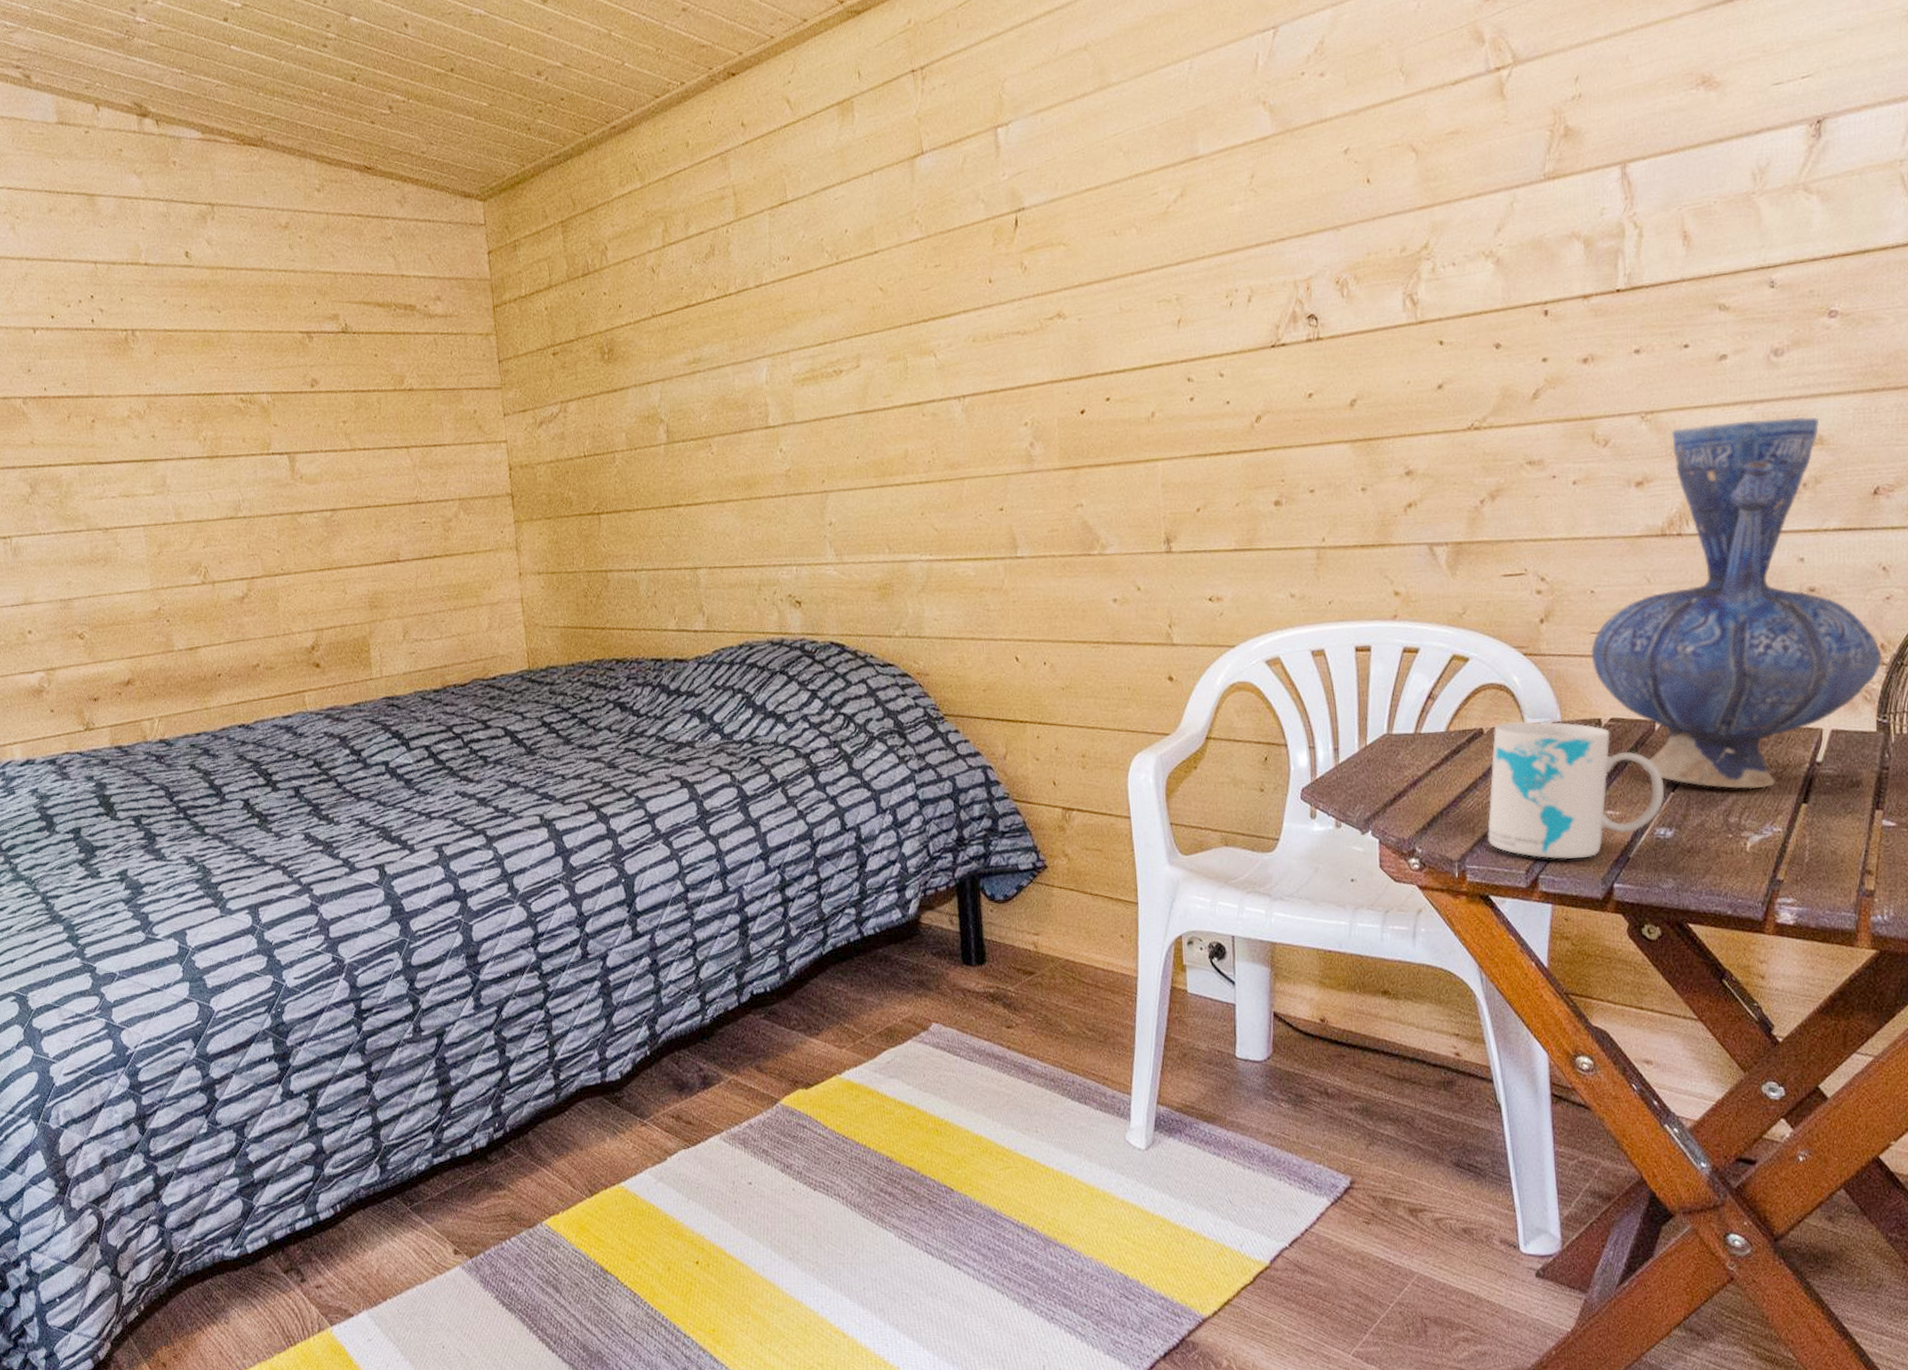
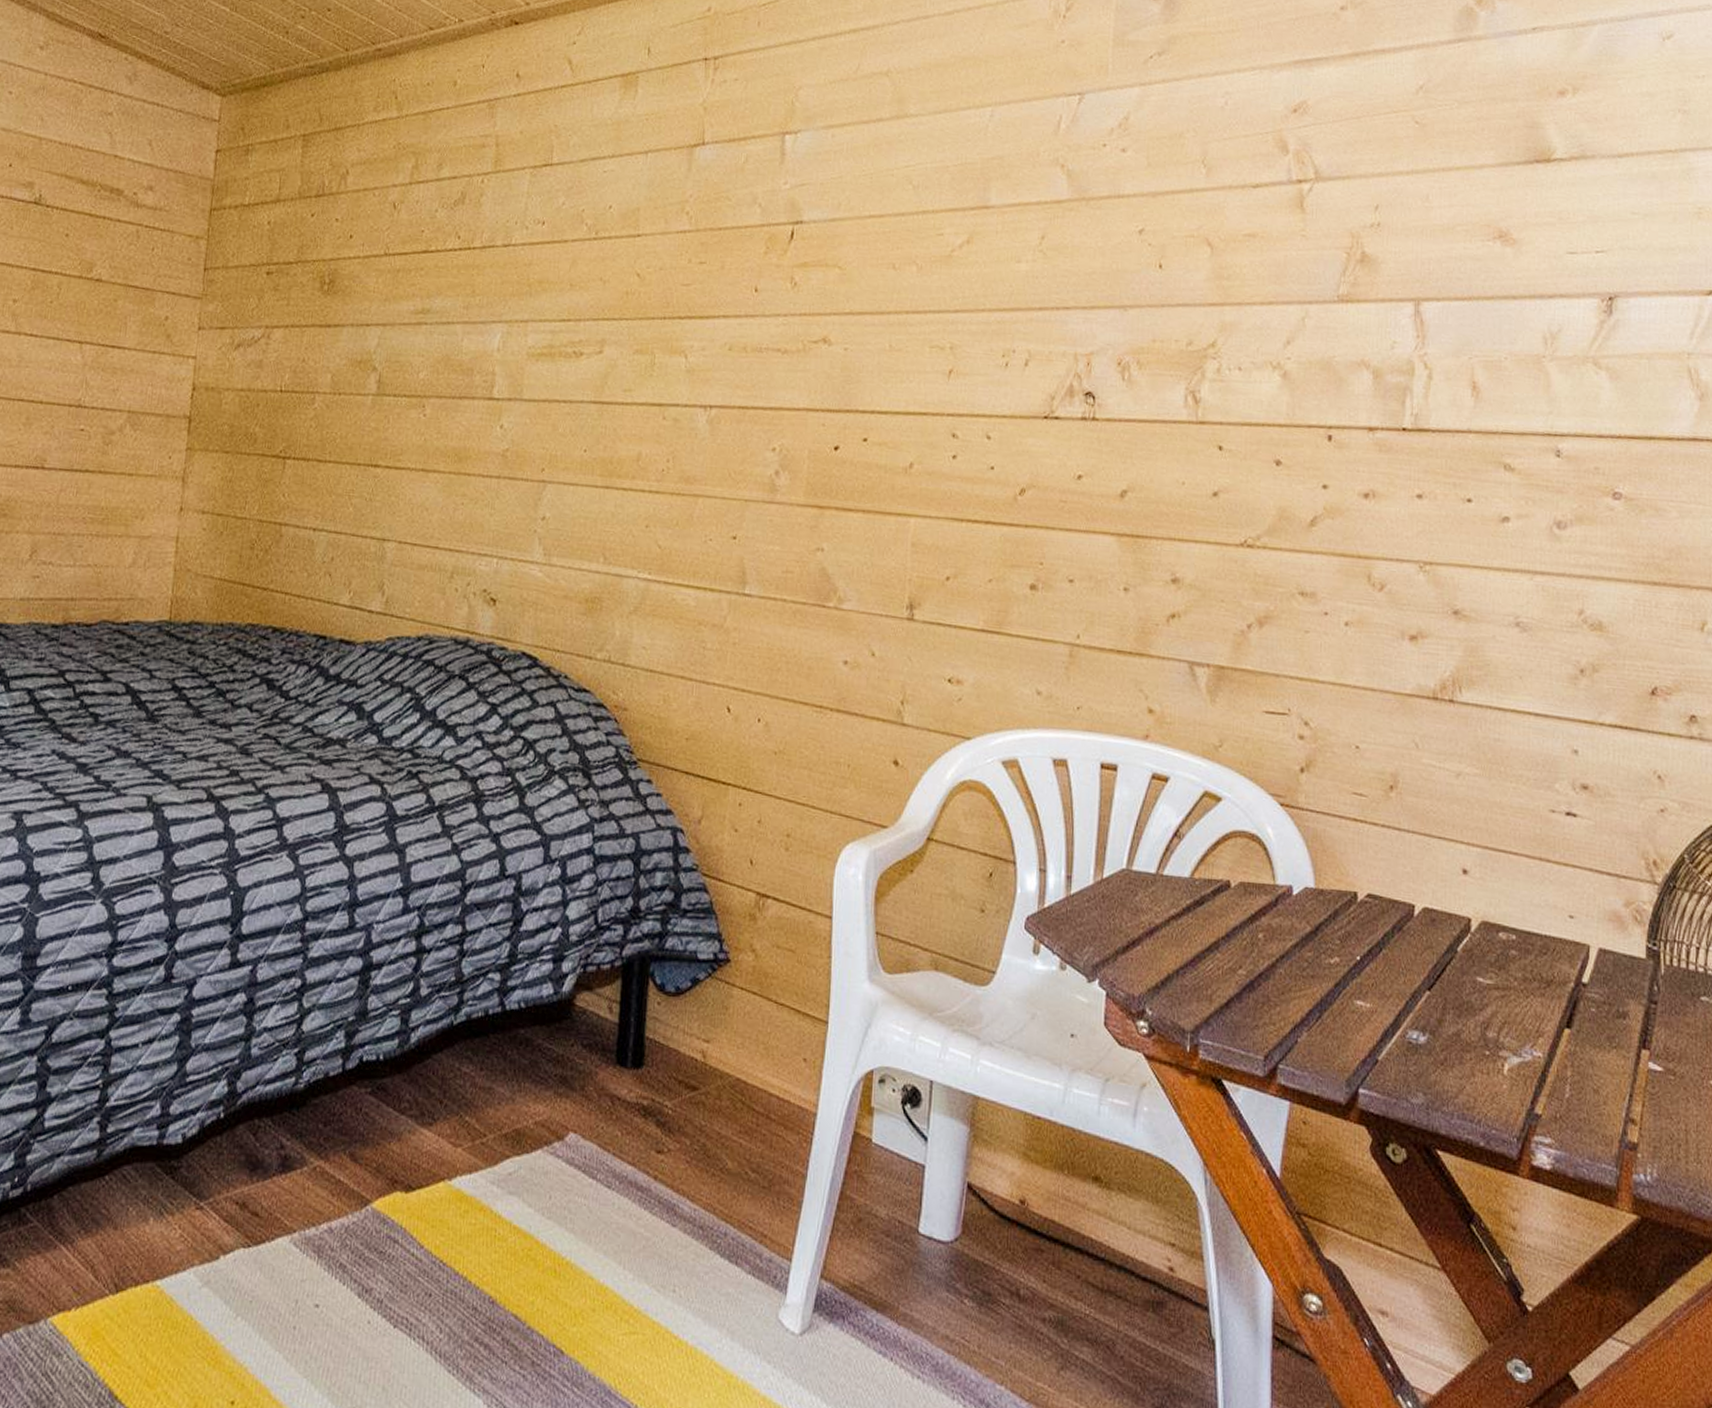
mug: present [1488,721,1665,859] -> none [1226,879,1420,1052]
vase: present [1591,416,1882,790] -> none [1351,585,1654,1004]

